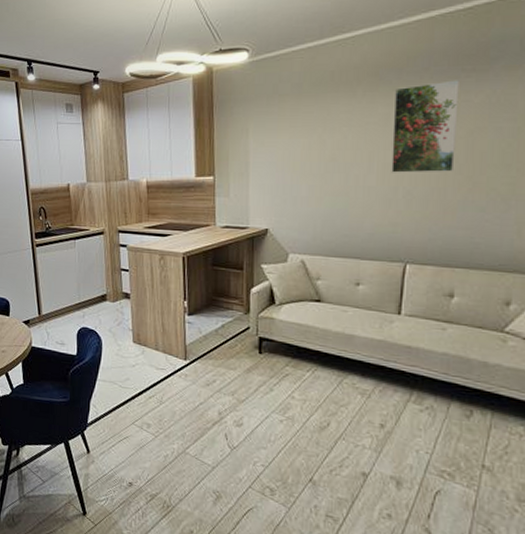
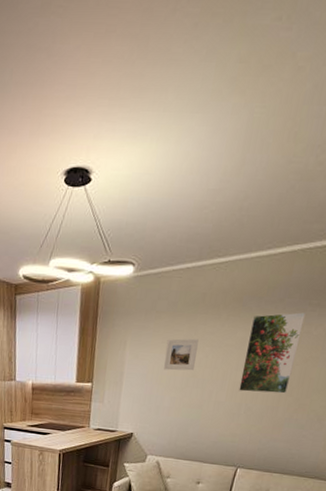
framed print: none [295,119,333,156] -> present [164,338,199,371]

